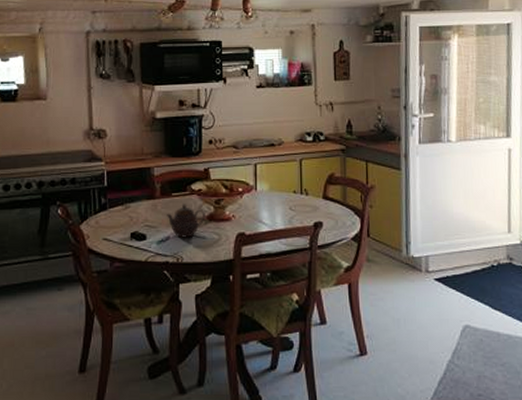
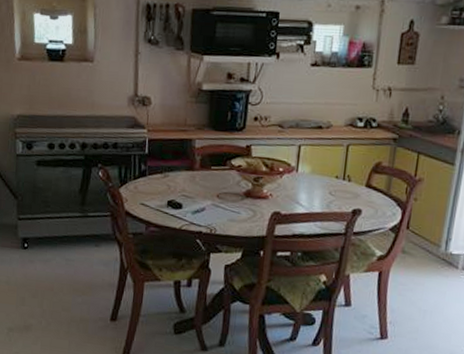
teapot: present [167,204,205,238] -> none [204,178,243,211]

